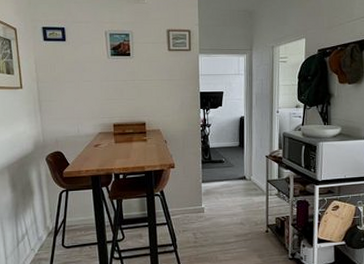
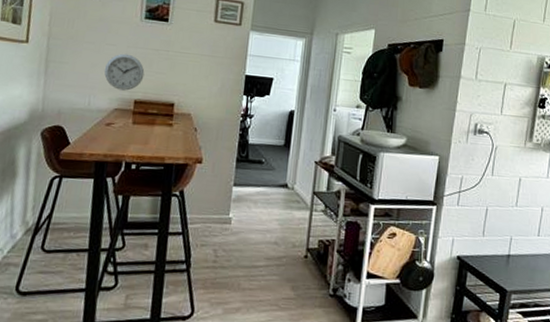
wall clock: none [85,87,118,117] -> present [104,53,145,91]

